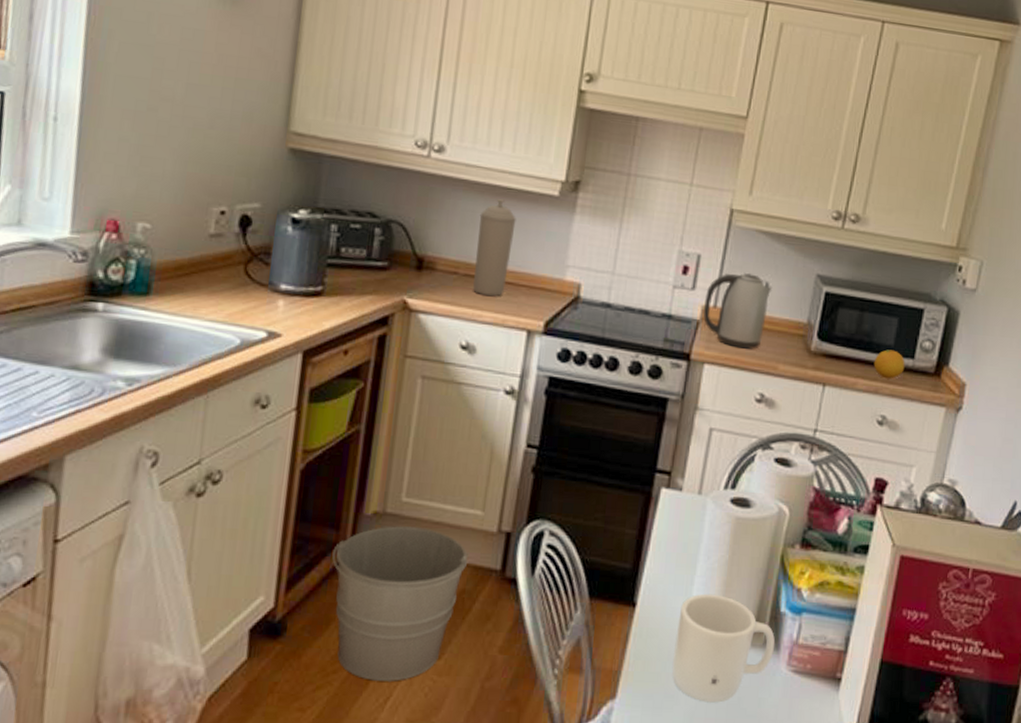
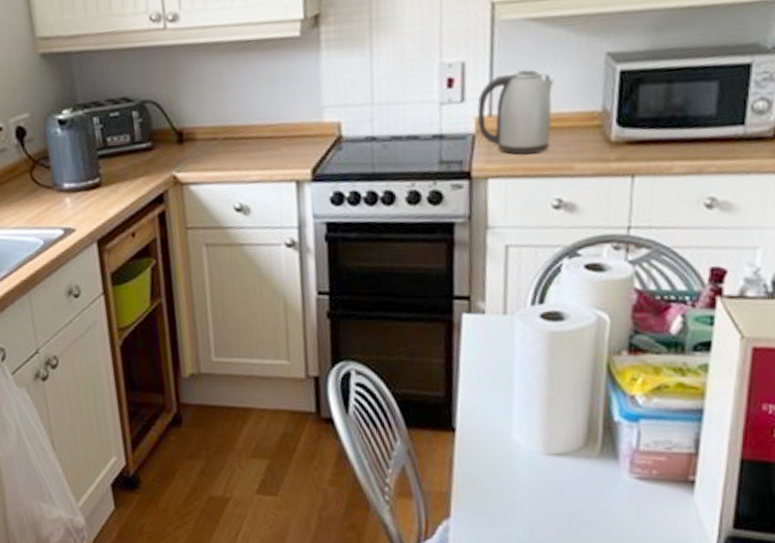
bucket: present [332,526,469,683] -> none [163,382,284,519]
canister: present [473,199,516,297] -> none [226,54,266,155]
mug: present [671,593,776,703] -> none [502,411,613,515]
fruit: present [873,349,905,379] -> none [692,120,734,155]

